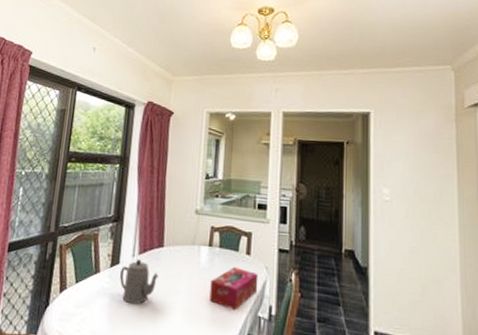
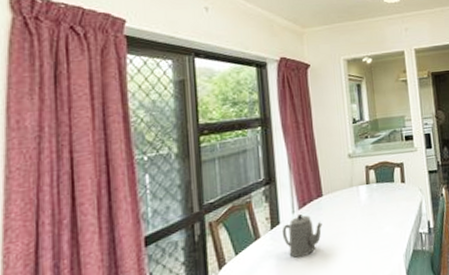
tissue box: present [209,266,259,311] -> none [373,196,416,234]

